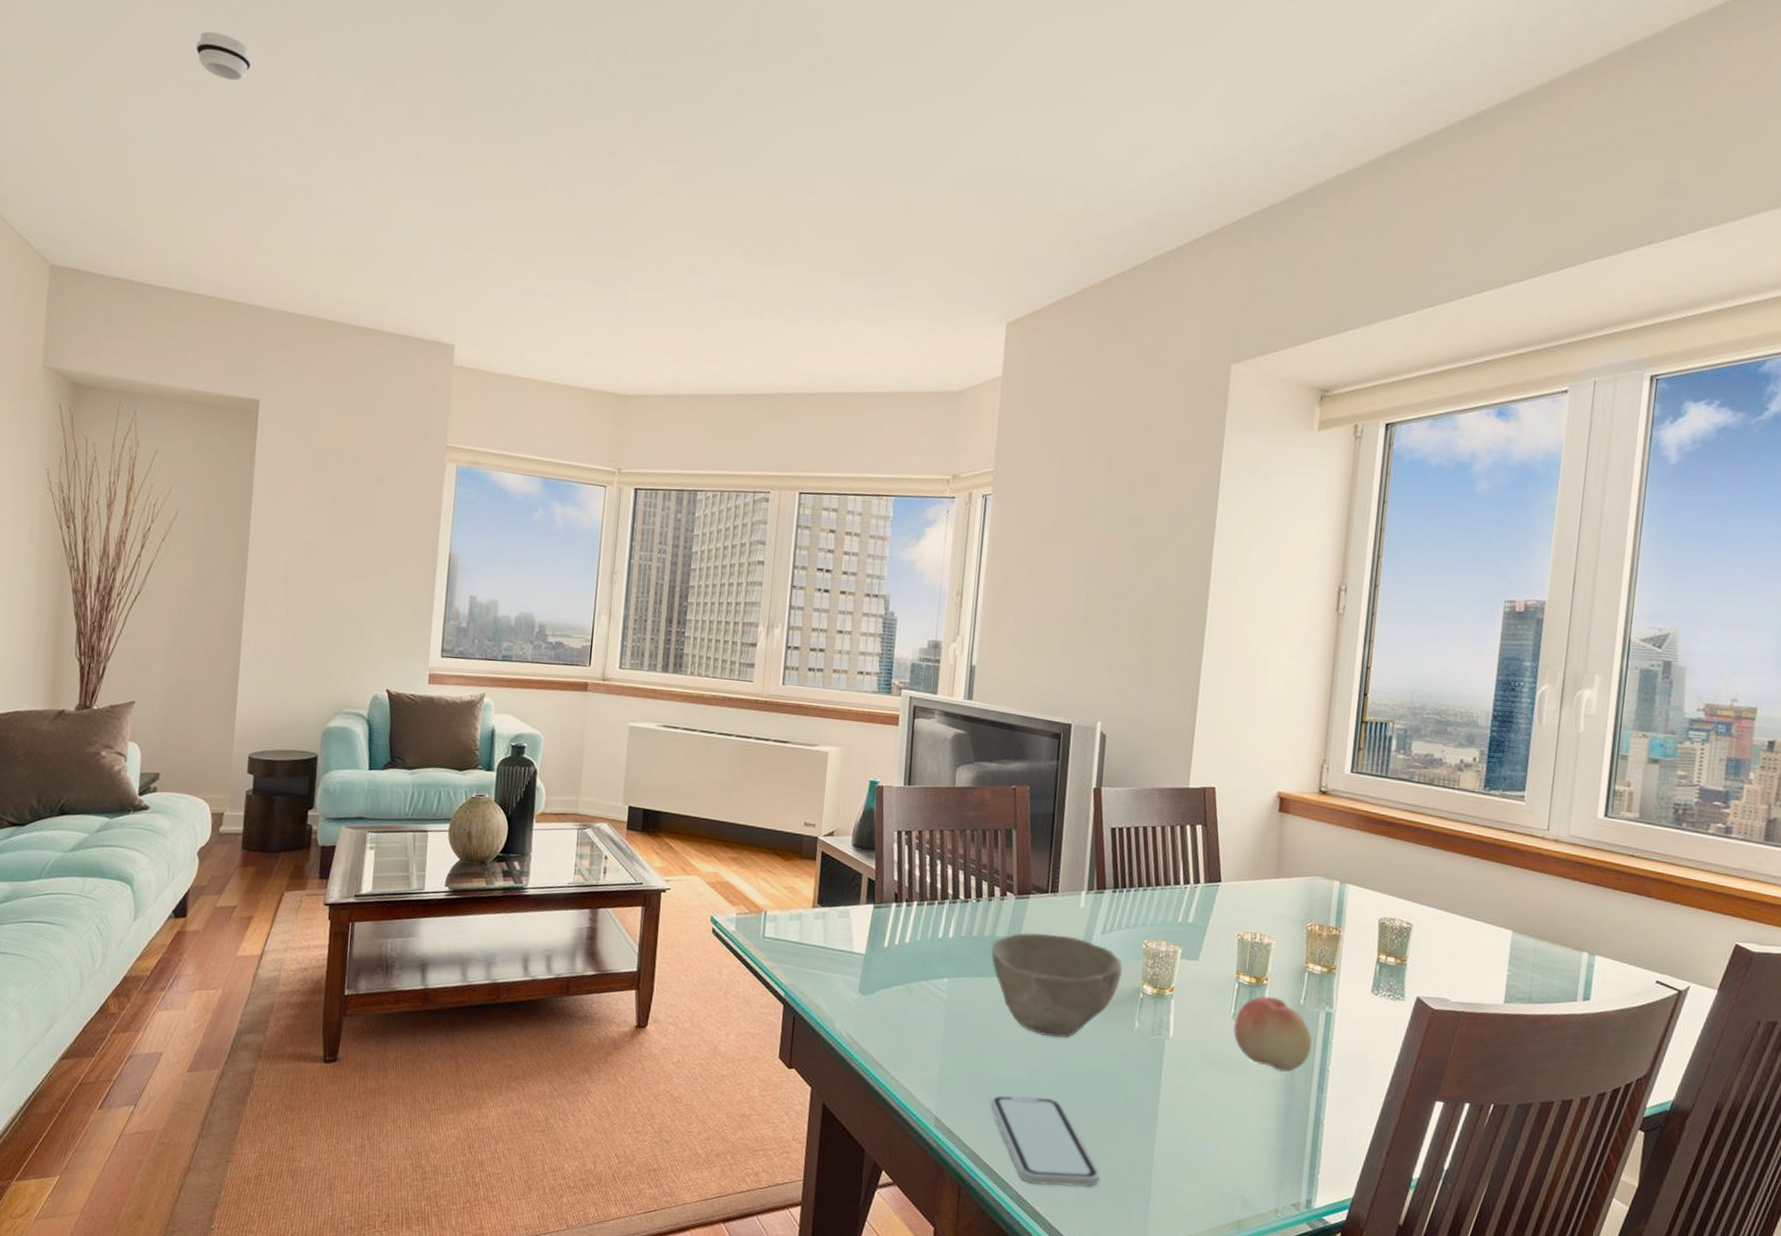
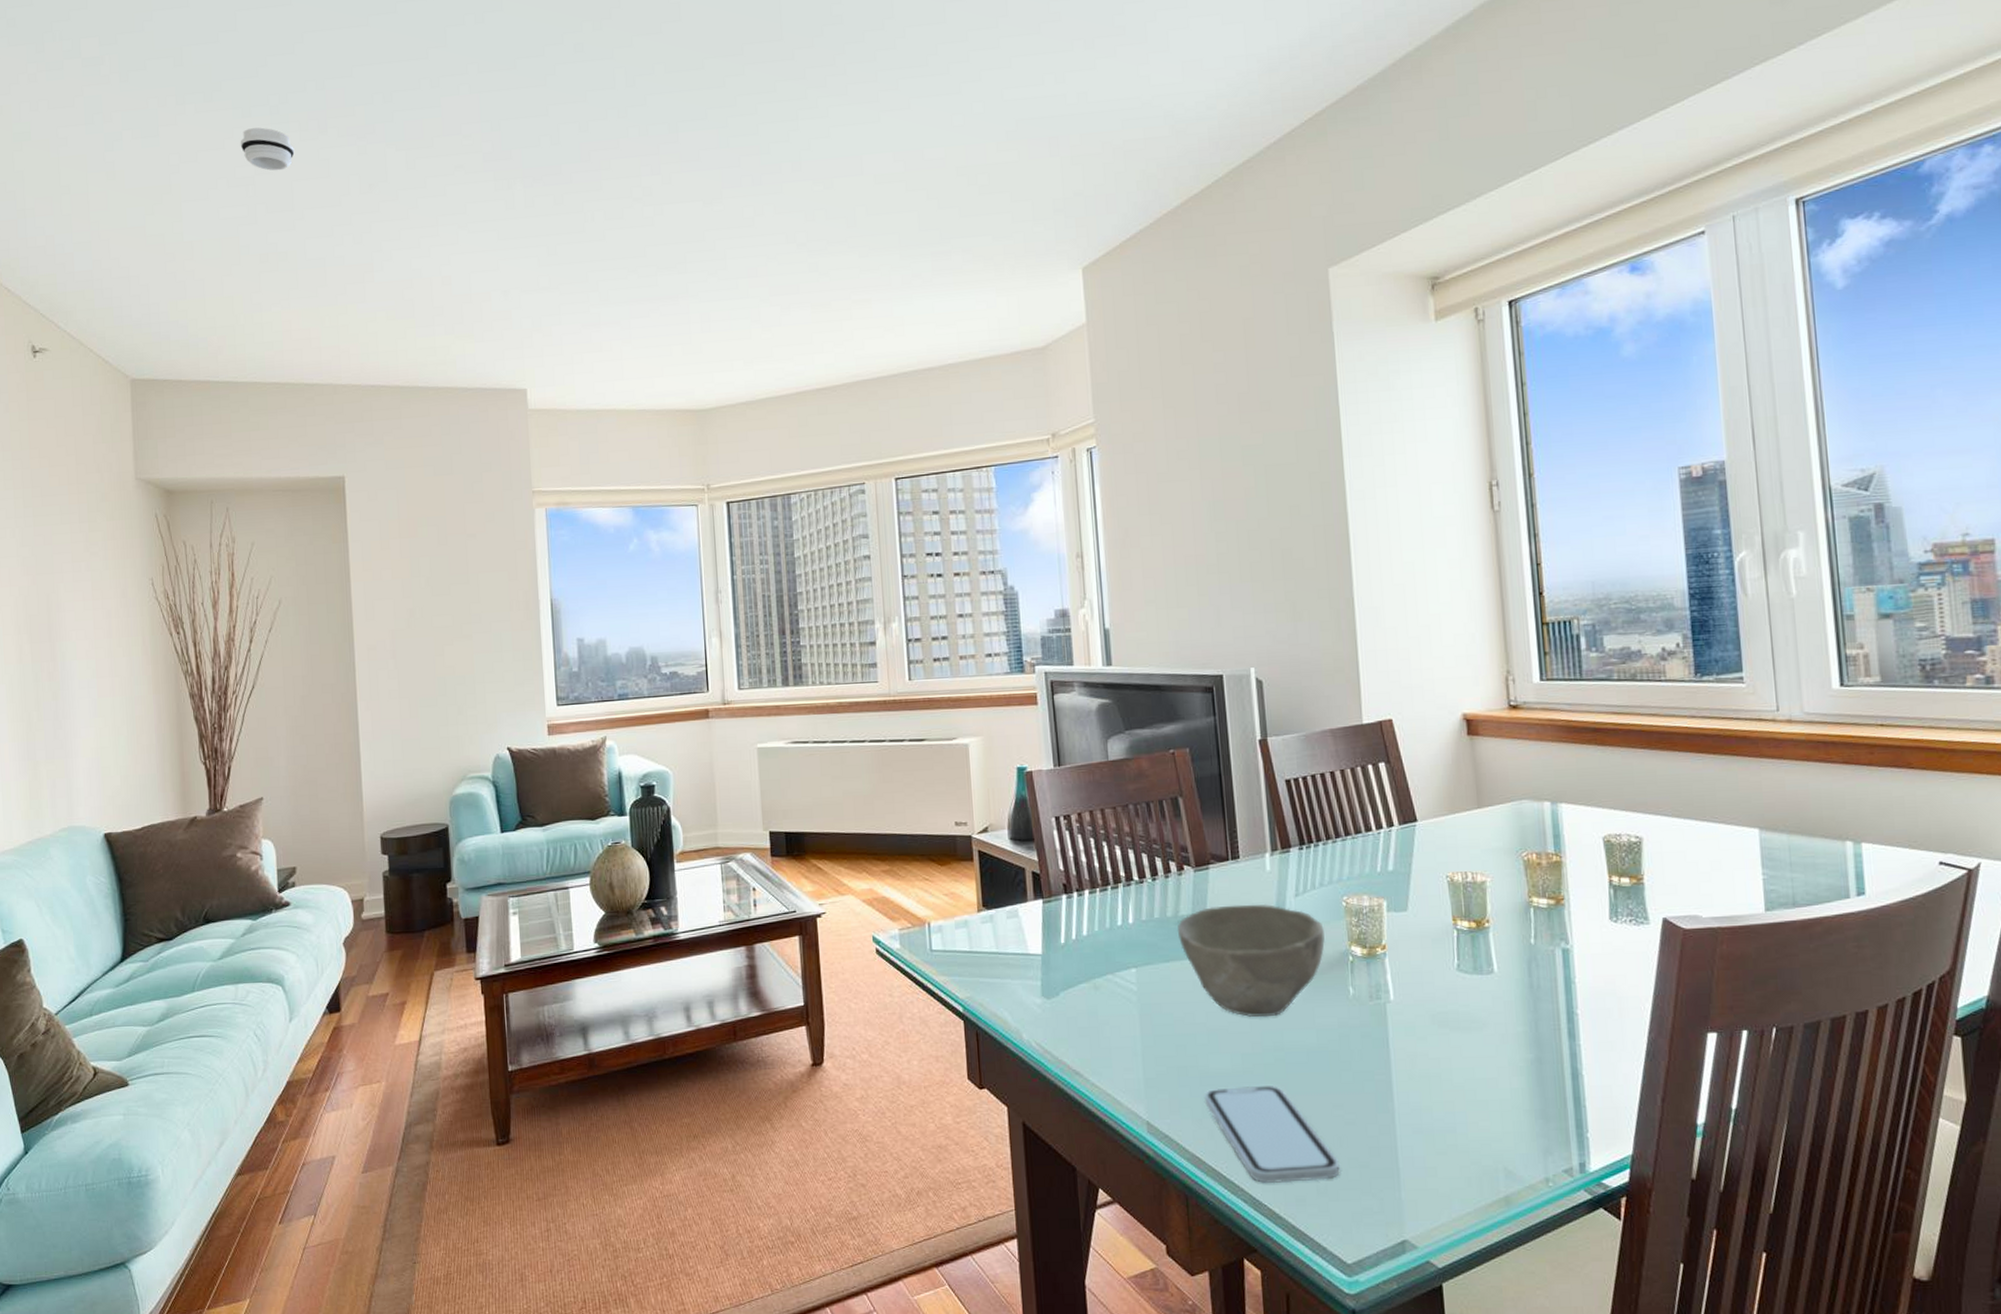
fruit: present [1232,996,1312,1072] -> none [1460,940,1553,1022]

